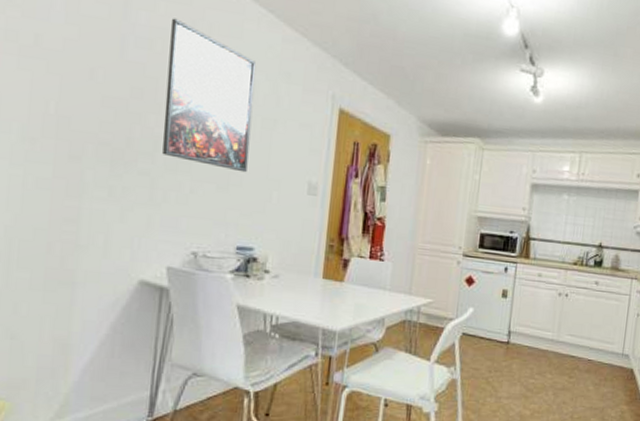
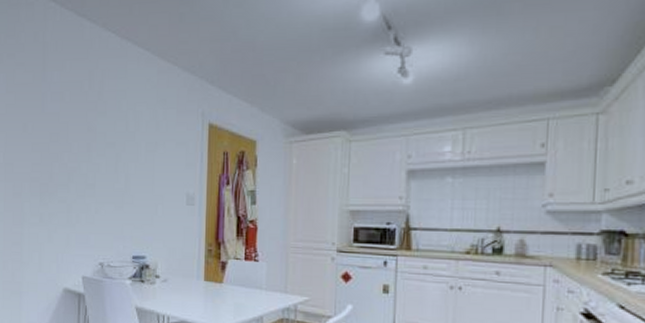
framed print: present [162,18,256,173] -> none [74,72,139,192]

